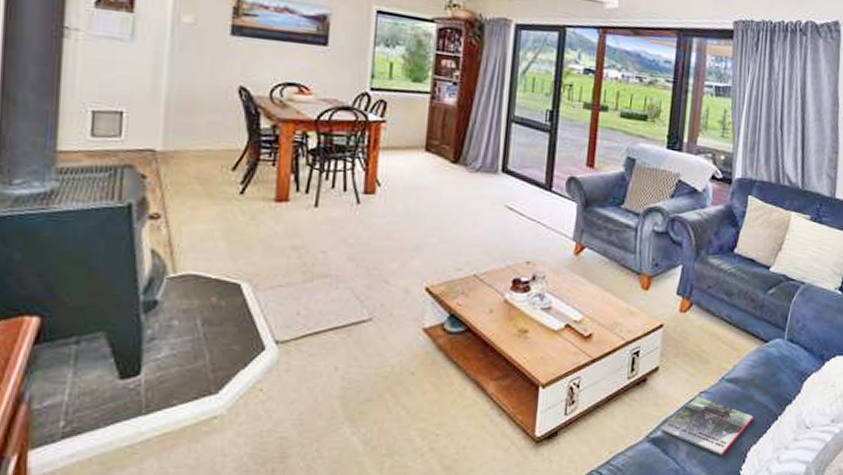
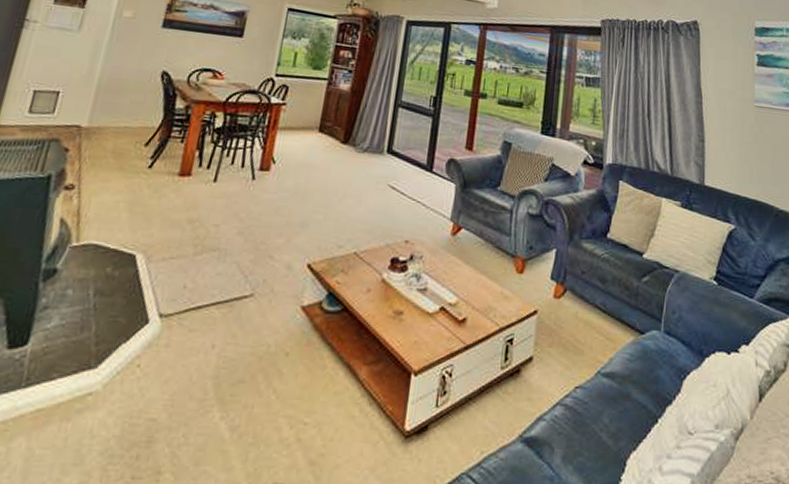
magazine: present [661,396,754,455] -> none [534,391,632,462]

